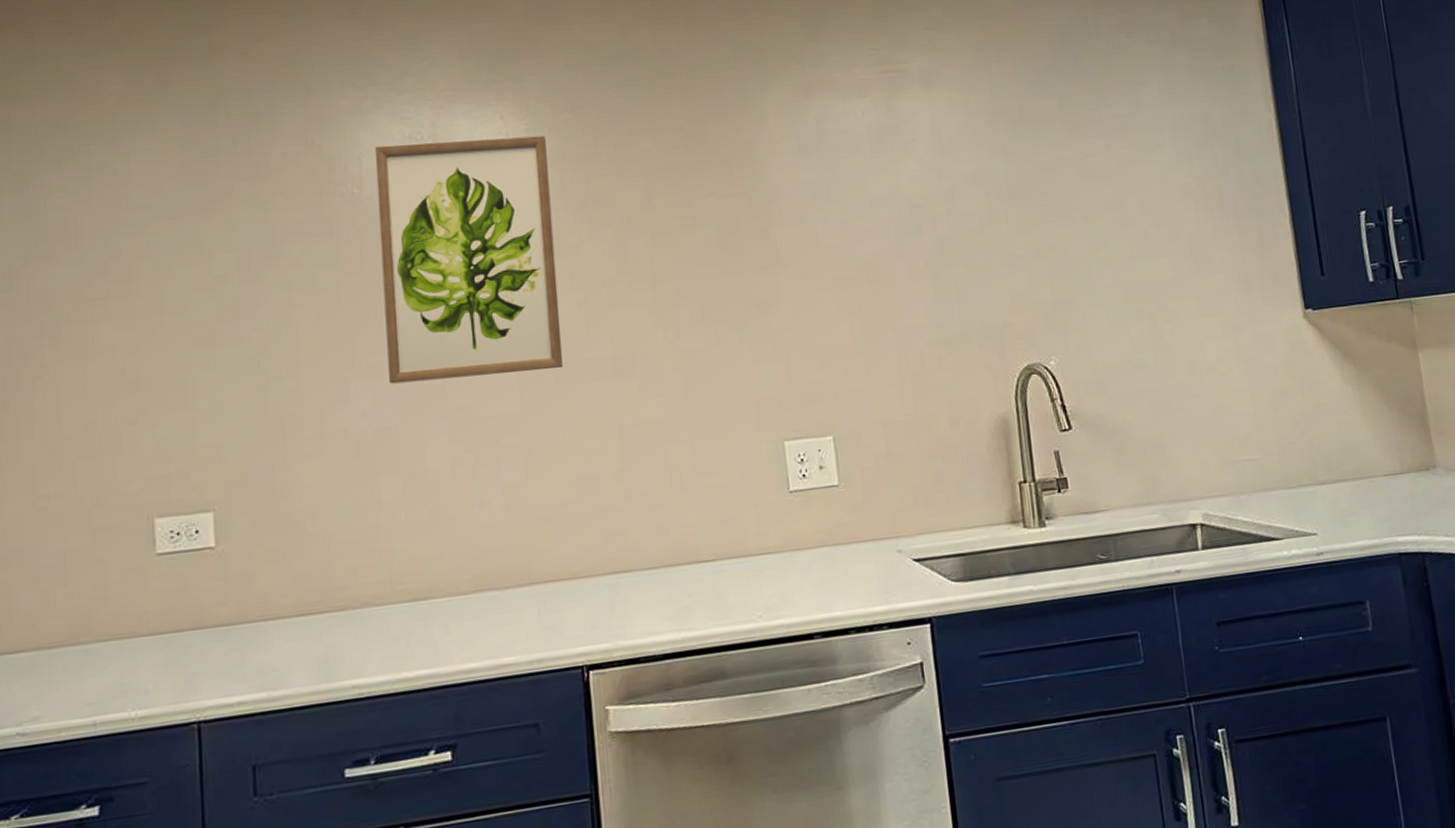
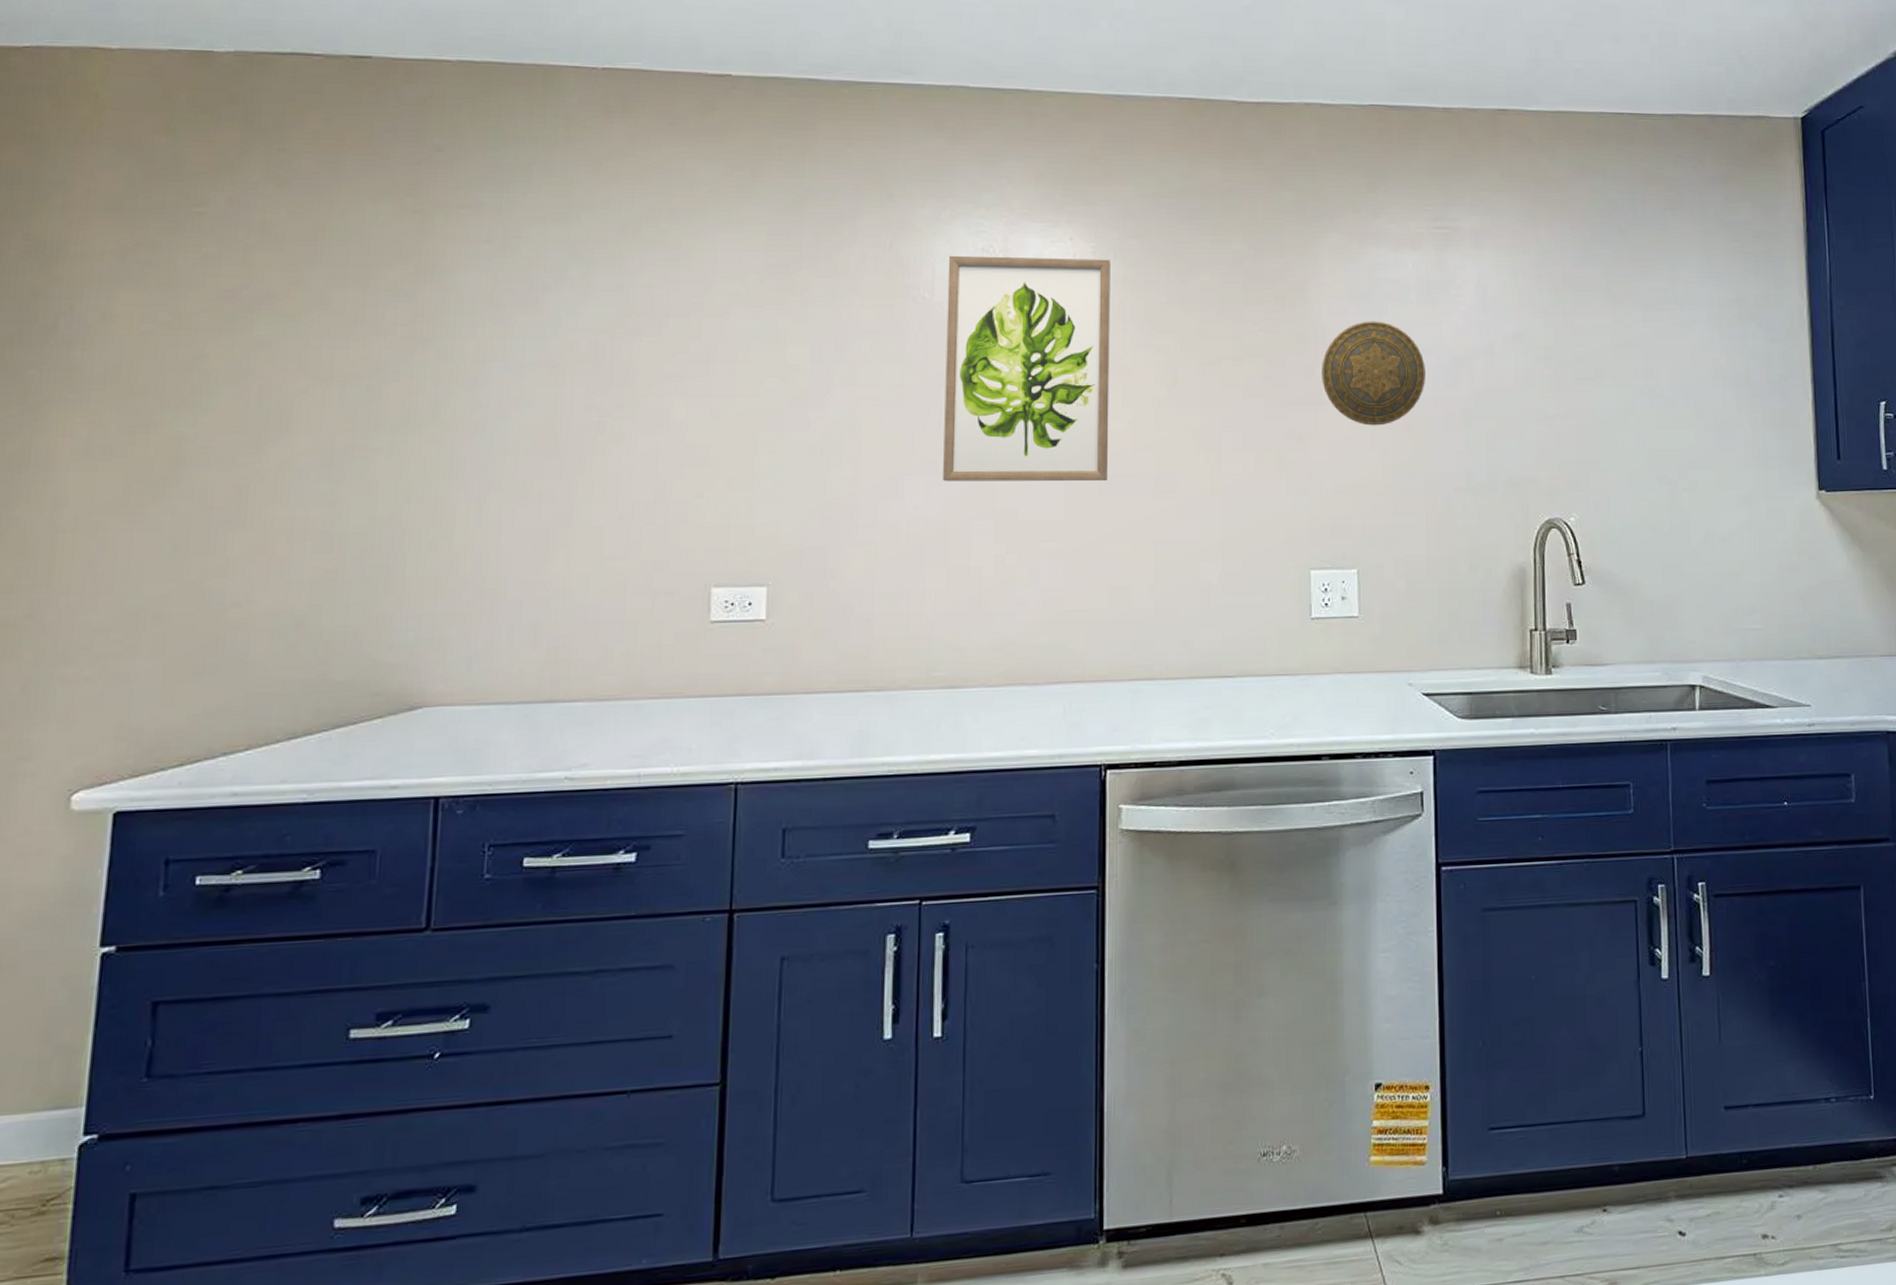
decorative plate: none [776,174,887,285] -> present [1322,321,1425,426]

